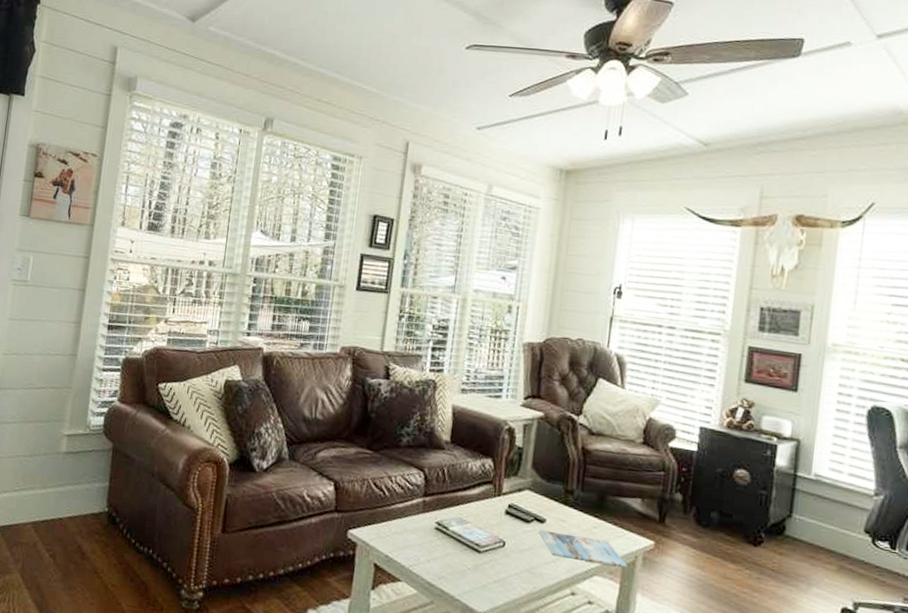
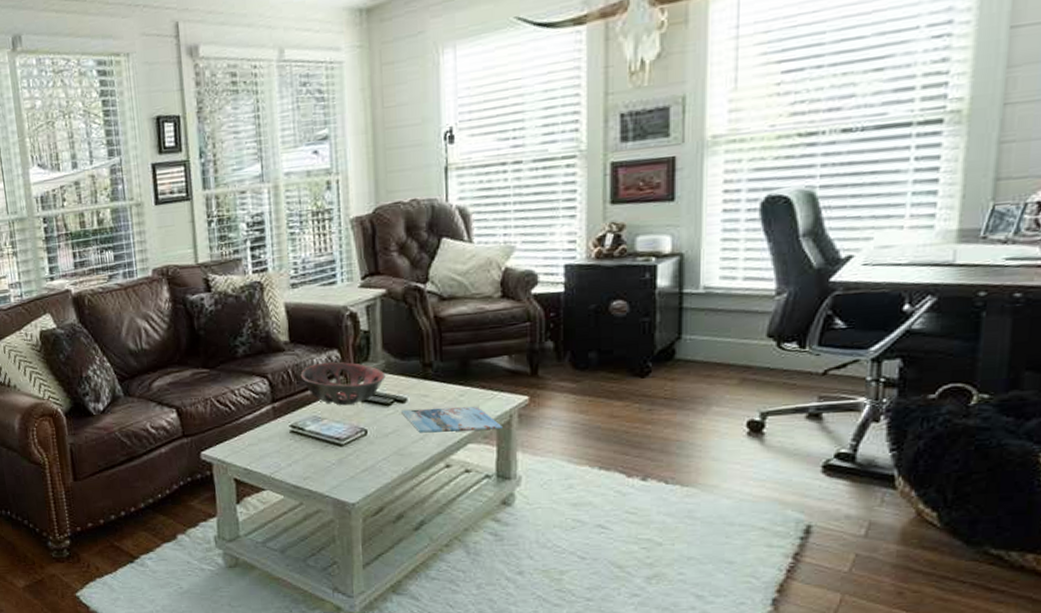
decorative bowl: none [454,468,531,515] -> present [300,362,386,405]

